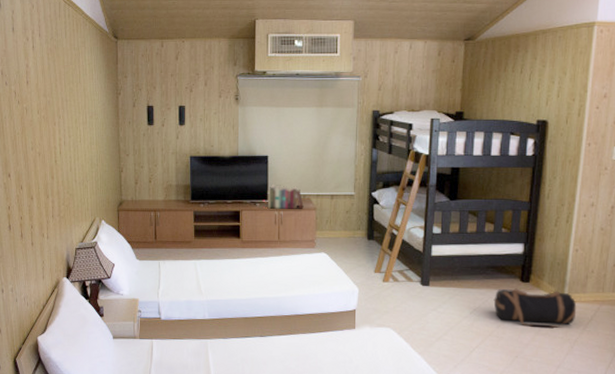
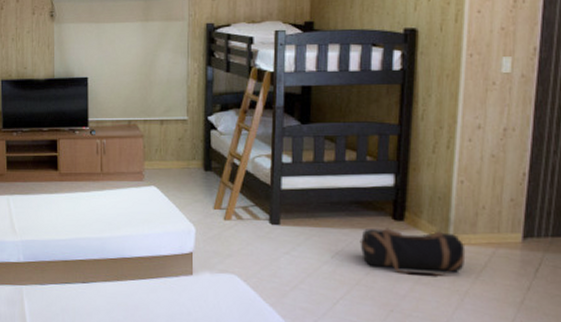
books: present [267,185,304,210] -> none [88,110,129,138]

